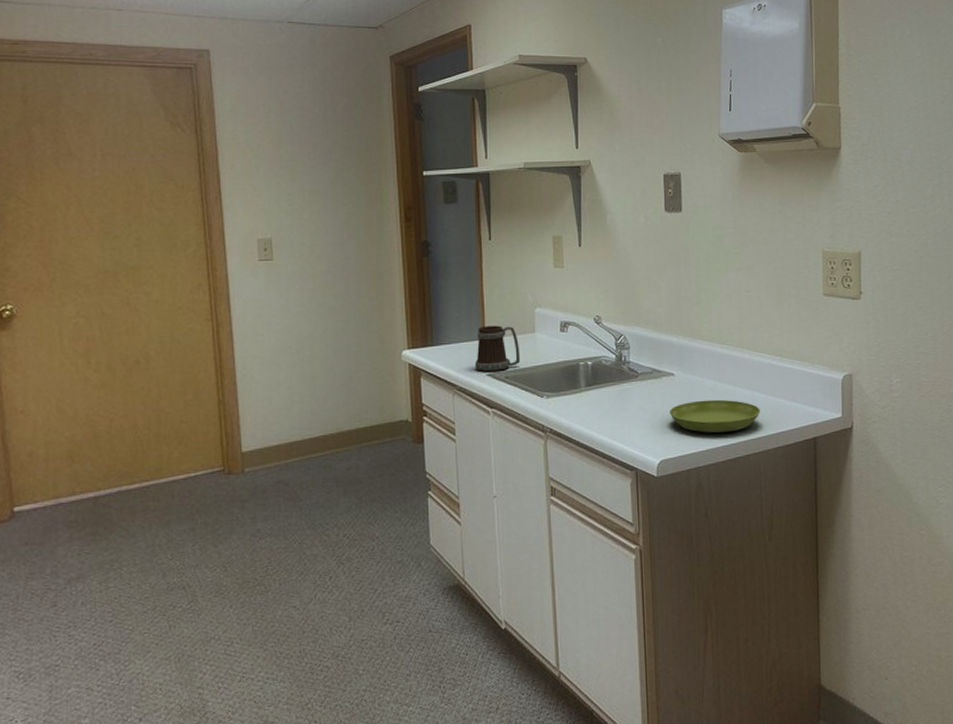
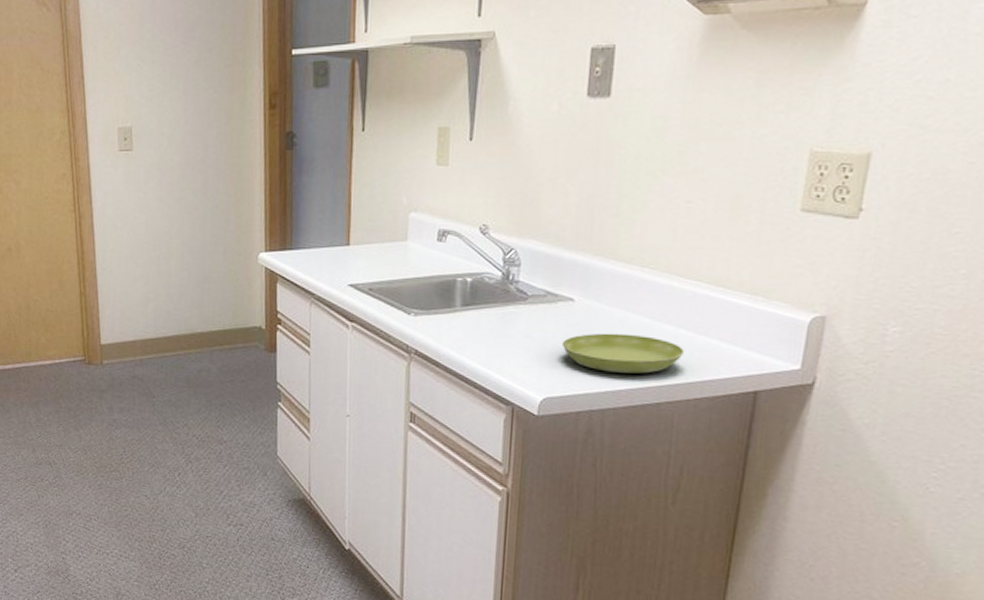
mug: present [475,325,521,373] -> none [336,230,388,283]

